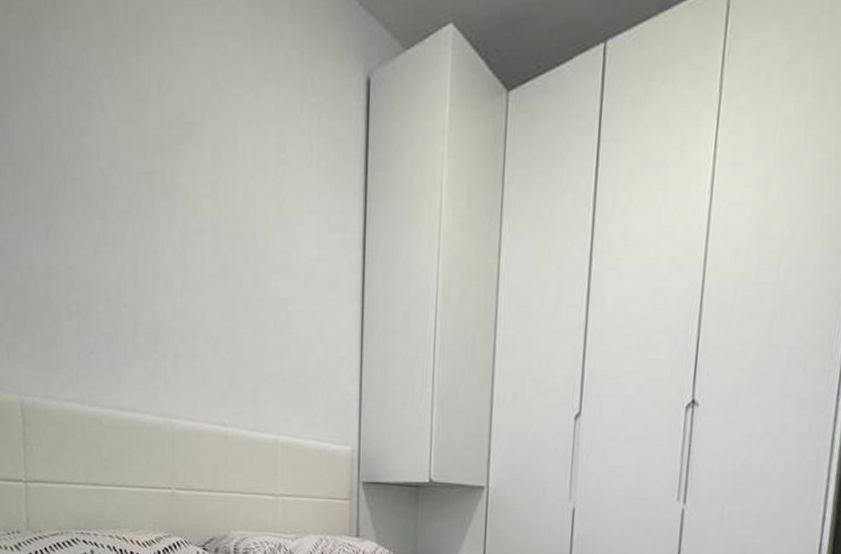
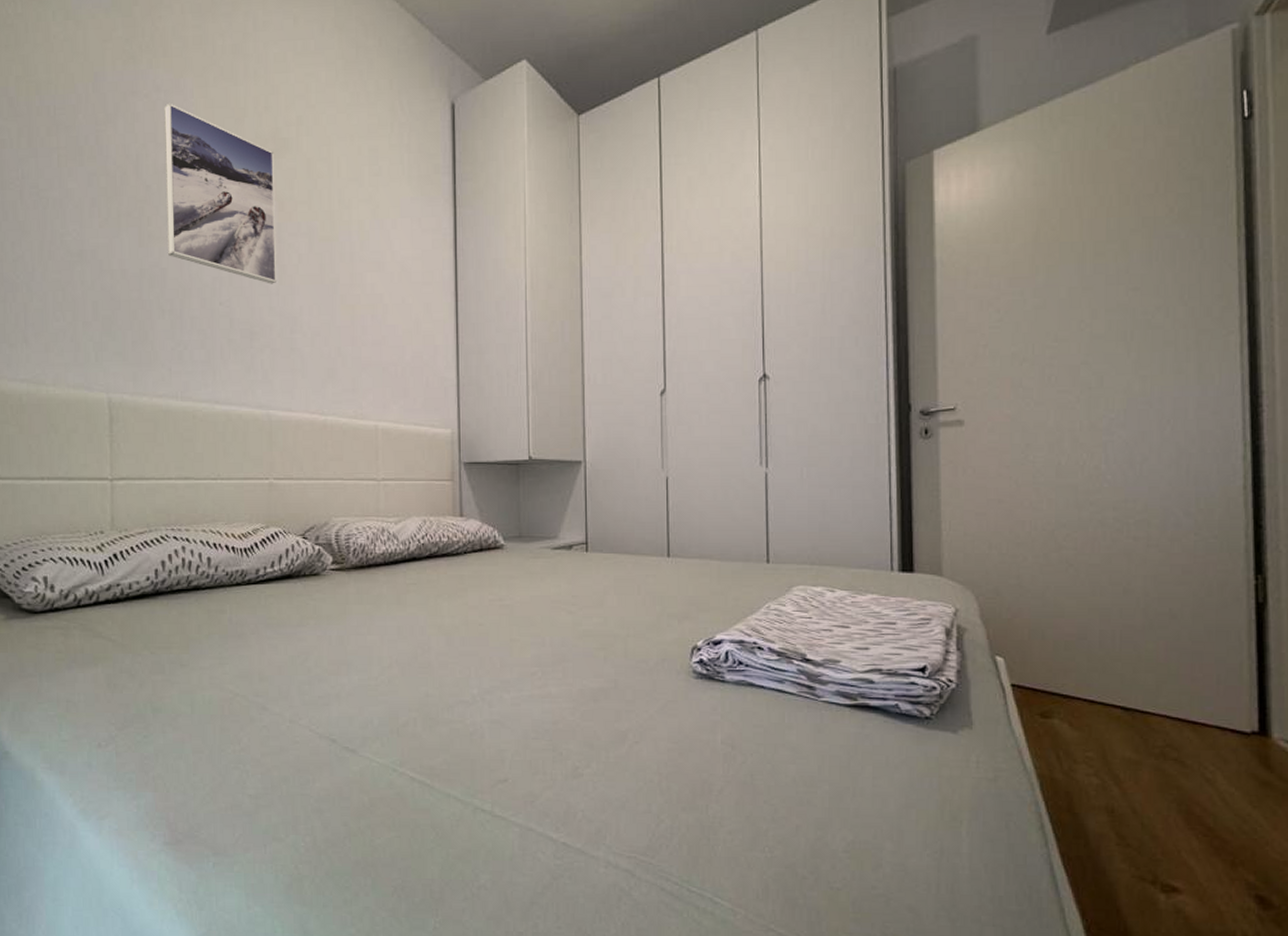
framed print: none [67,82,181,286] -> present [164,103,278,284]

